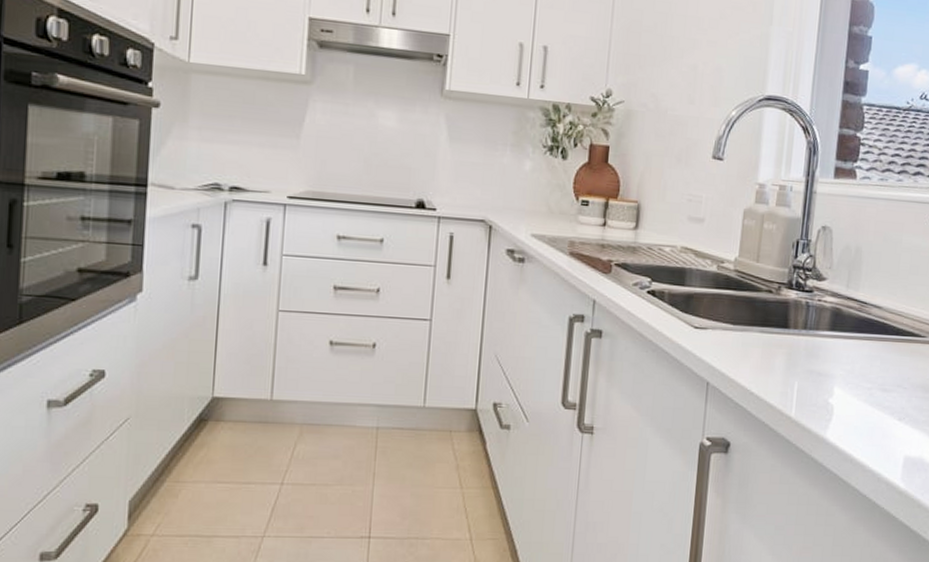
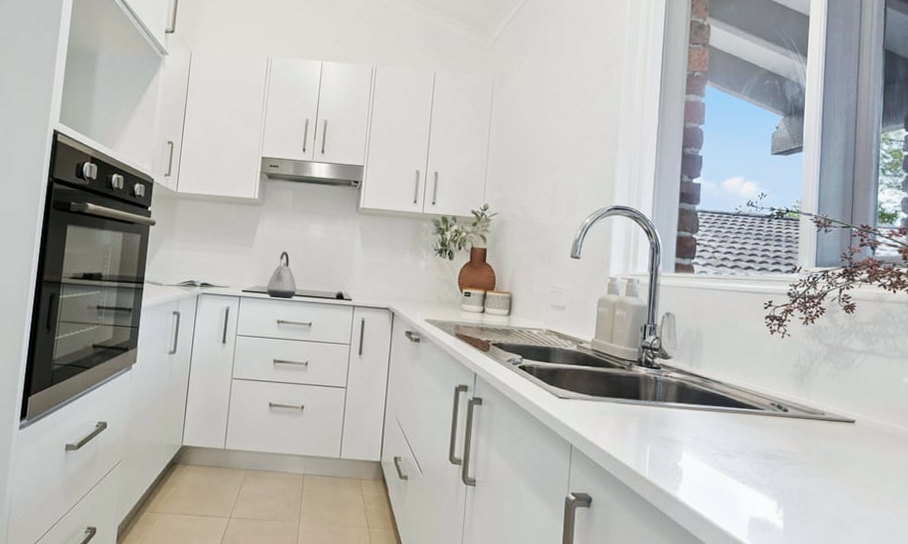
kettle: none [321,145,363,208] -> present [266,251,297,299]

